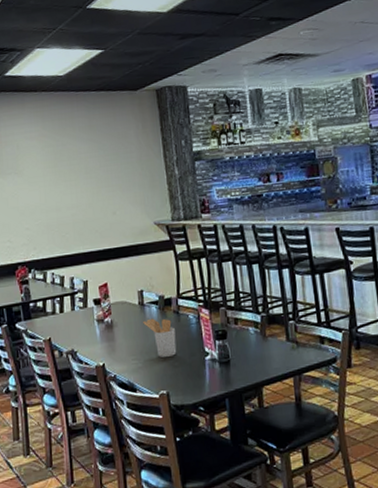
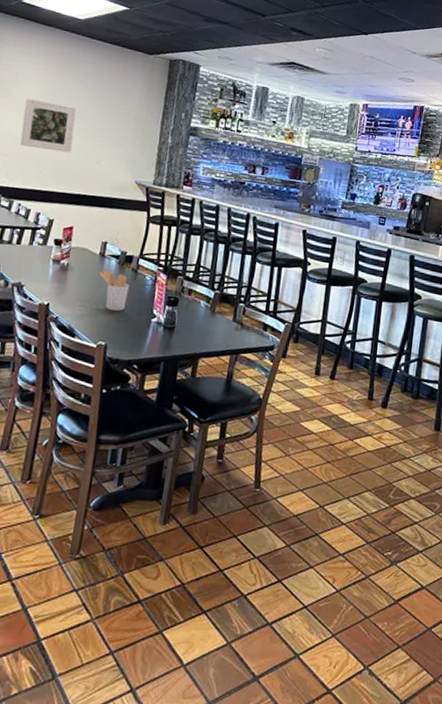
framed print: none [32,164,86,217] -> present [19,98,77,153]

